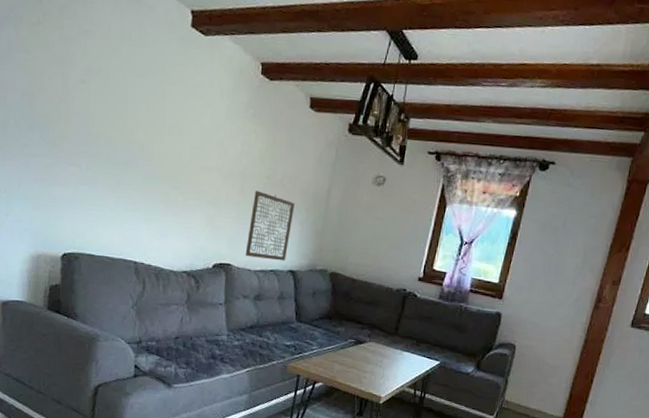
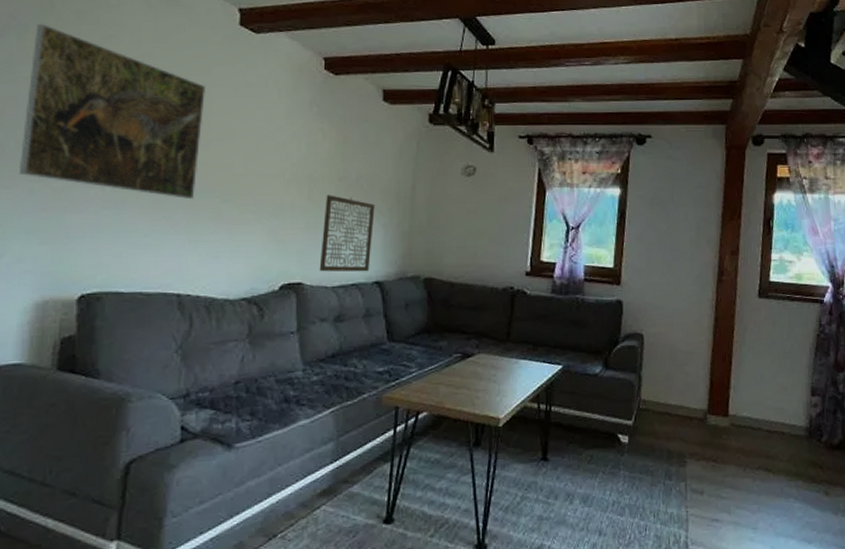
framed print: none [17,16,162,184] -> present [18,23,207,200]

